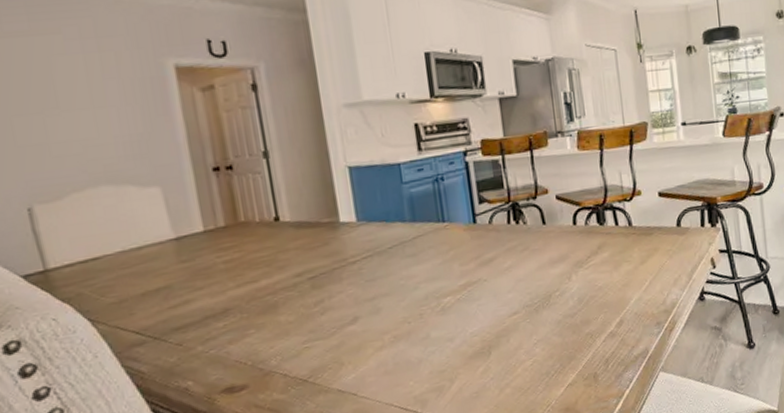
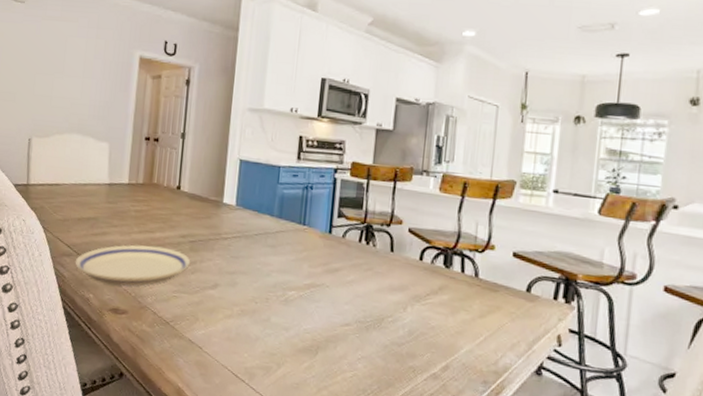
plate: none [152,293,317,363] -> present [75,244,191,286]

